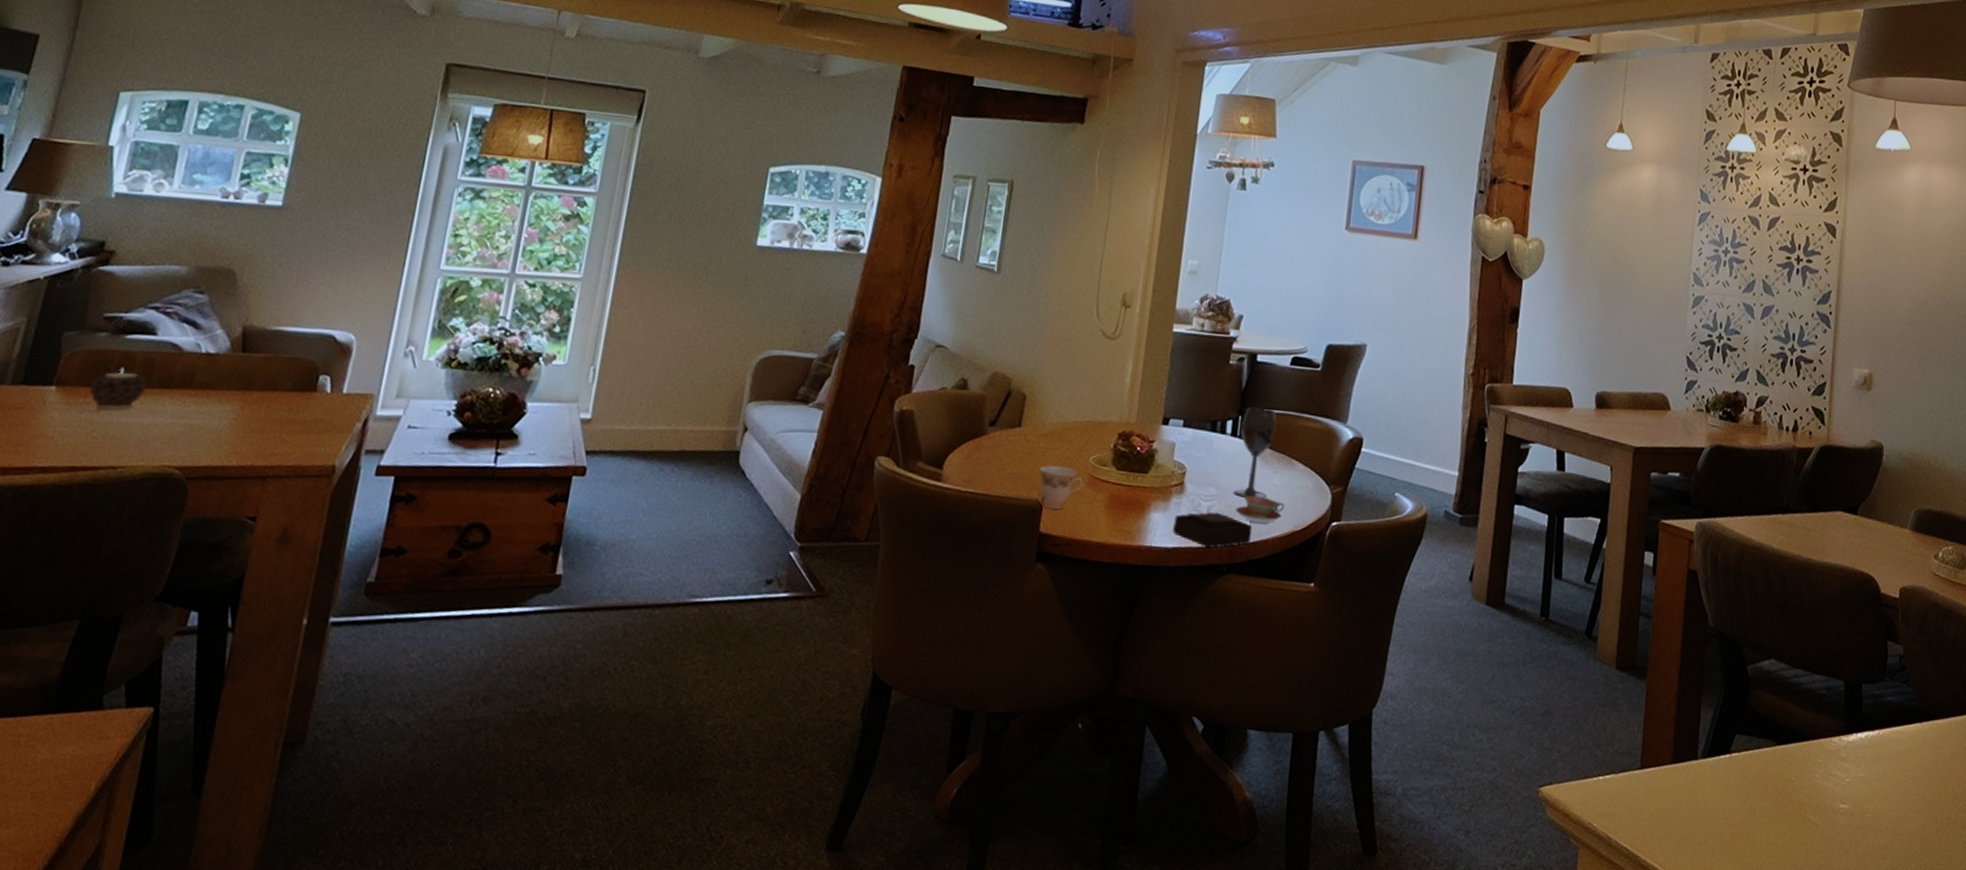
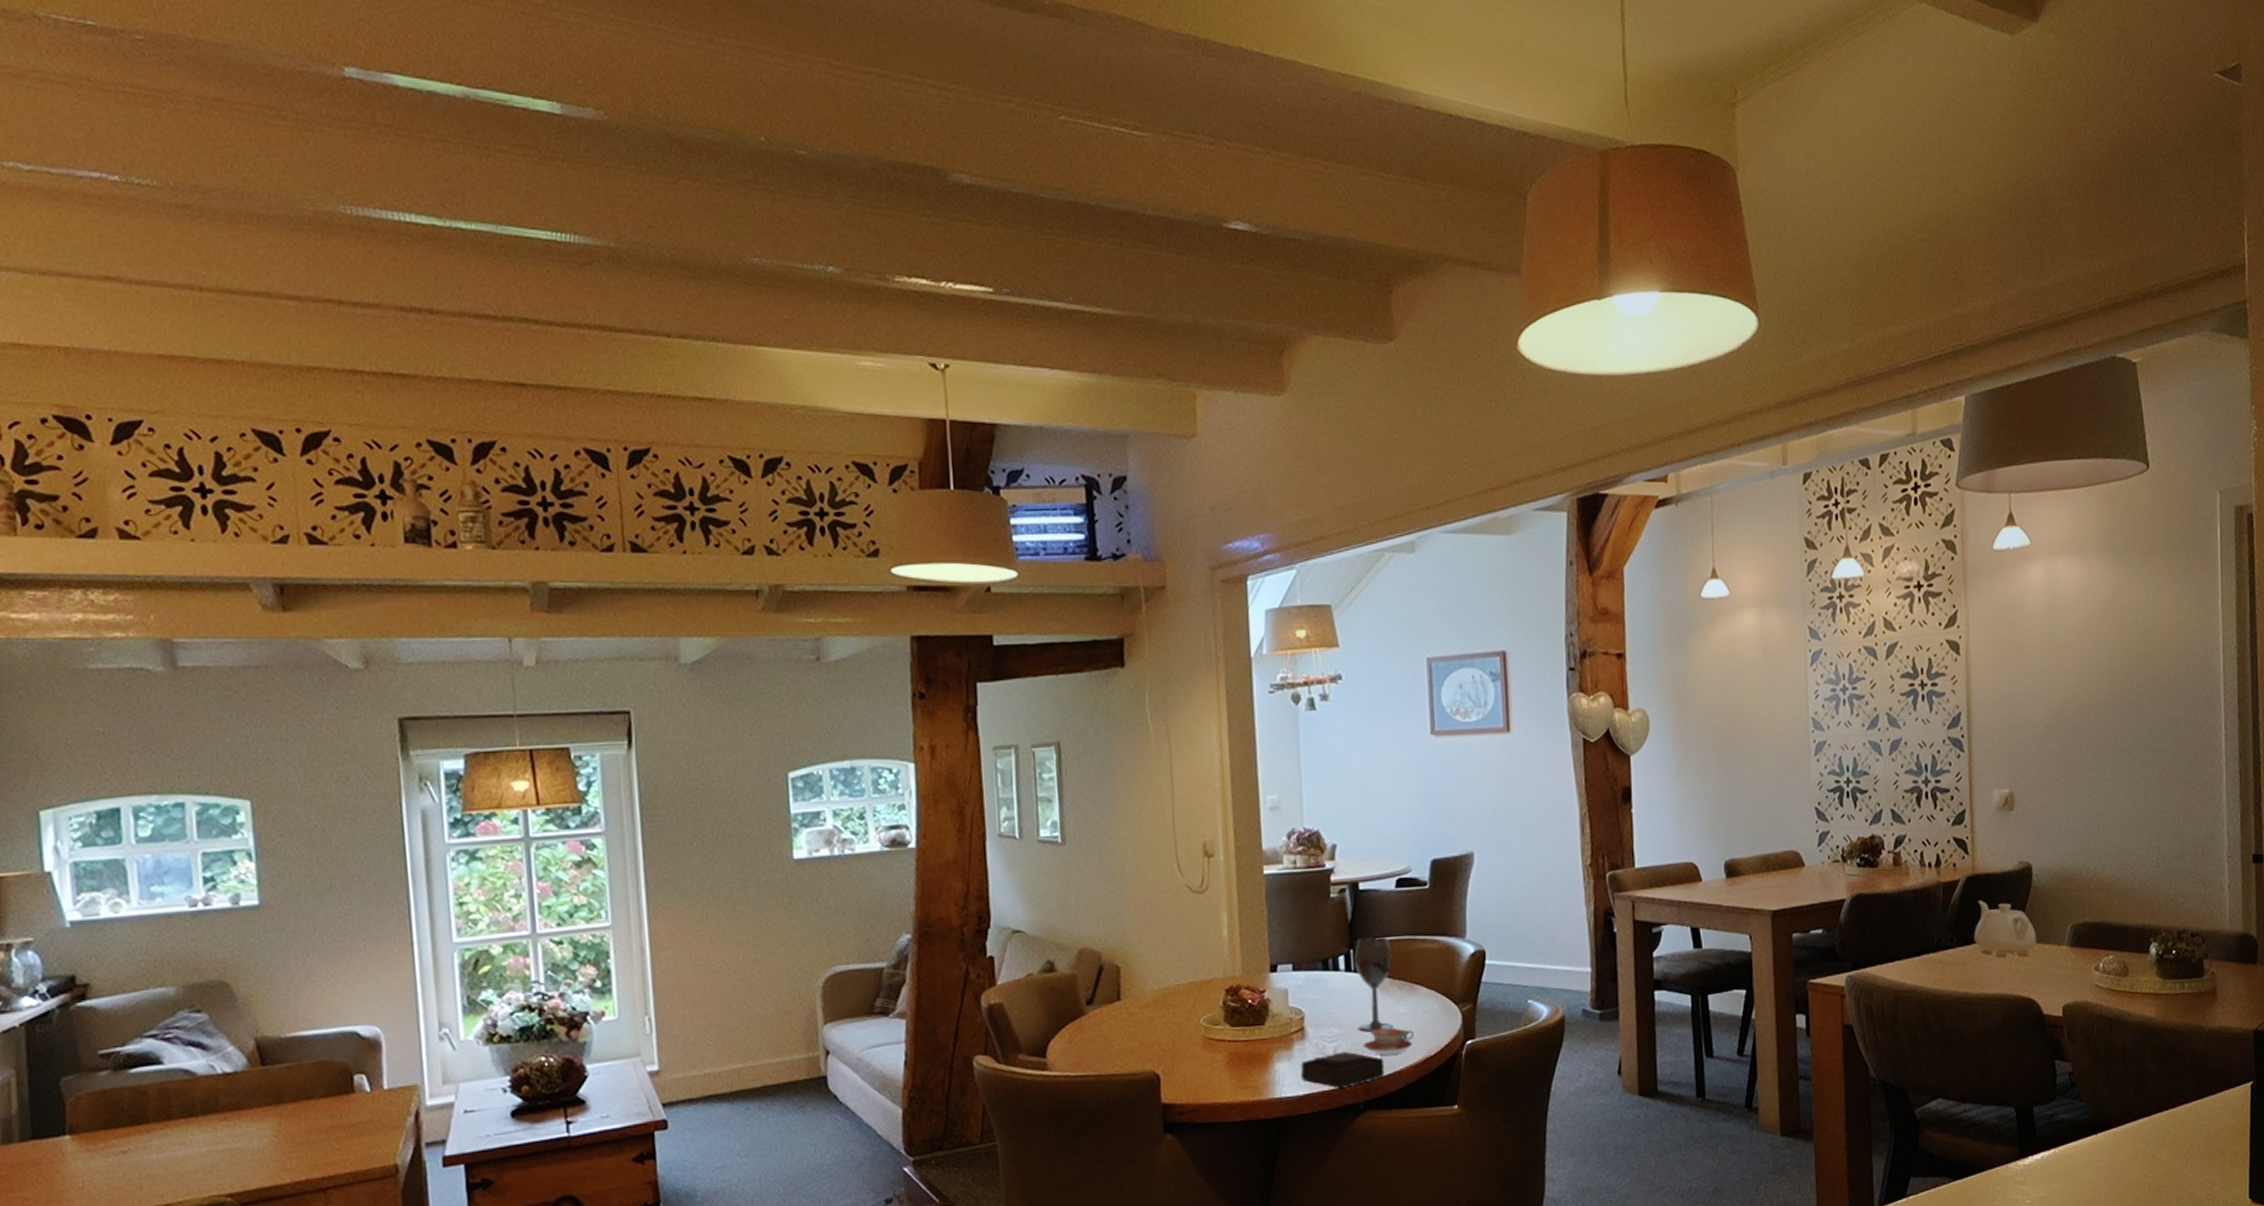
candle: present [89,368,148,411] -> none [107,1104,169,1151]
teacup: present [1039,465,1083,510] -> none [1149,1032,1198,1079]
teapot: none [1821,471,1882,533] -> present [1973,900,2037,958]

